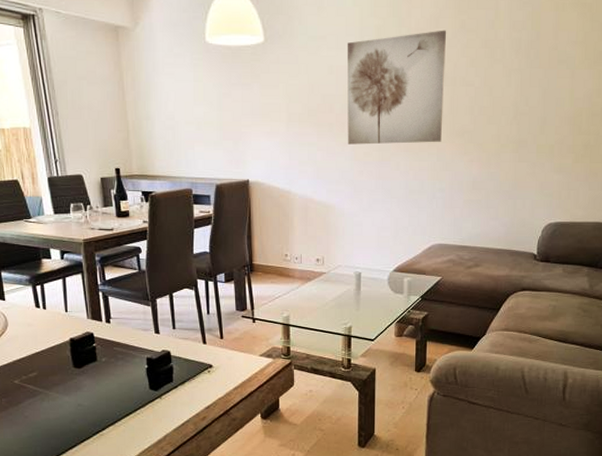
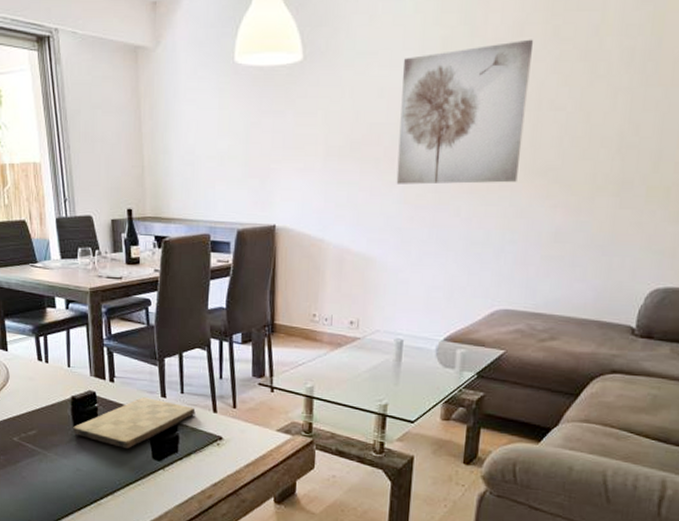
cutting board: none [73,335,187,383] -> present [73,397,196,449]

